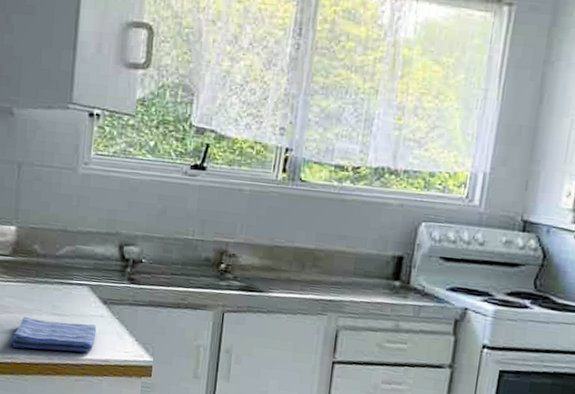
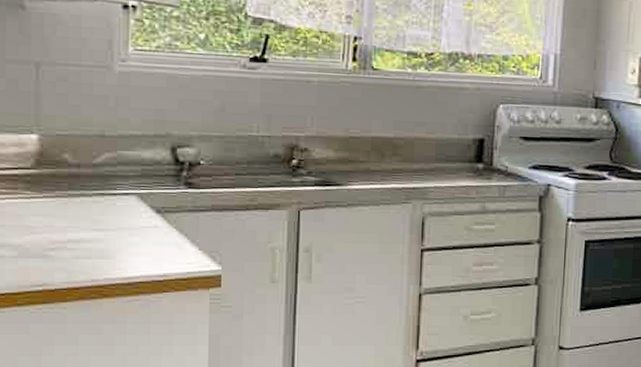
dish towel: present [8,316,97,353] -> none [38,235,150,272]

